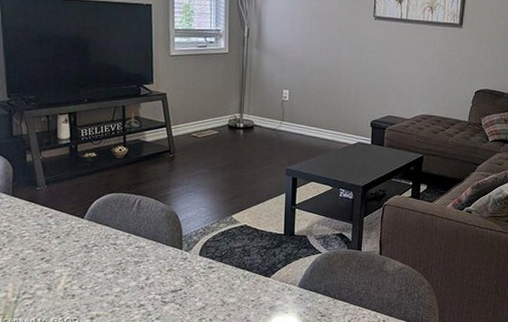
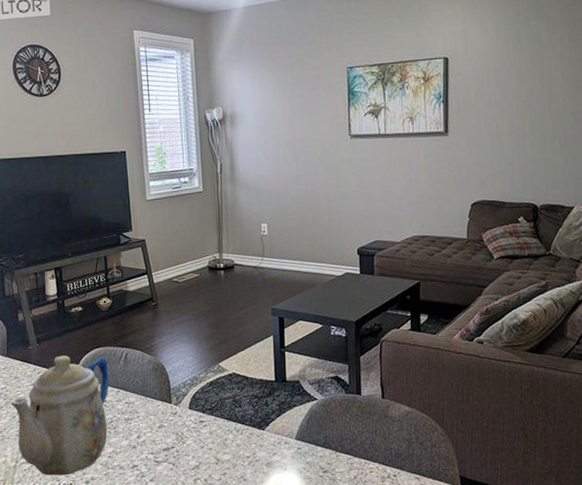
teapot: none [14,198,120,312] -> present [10,355,109,476]

